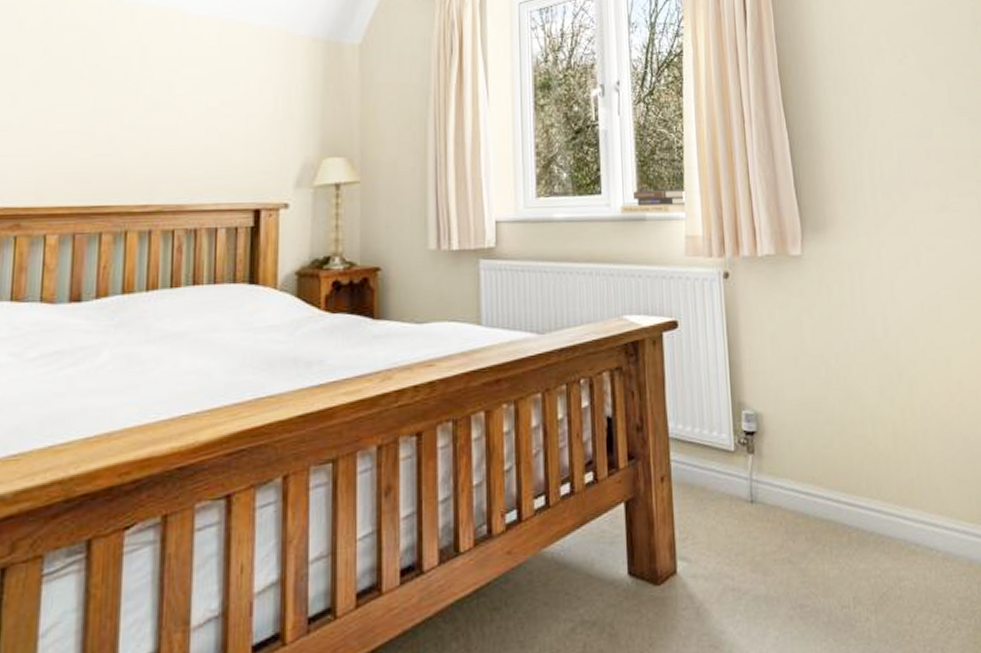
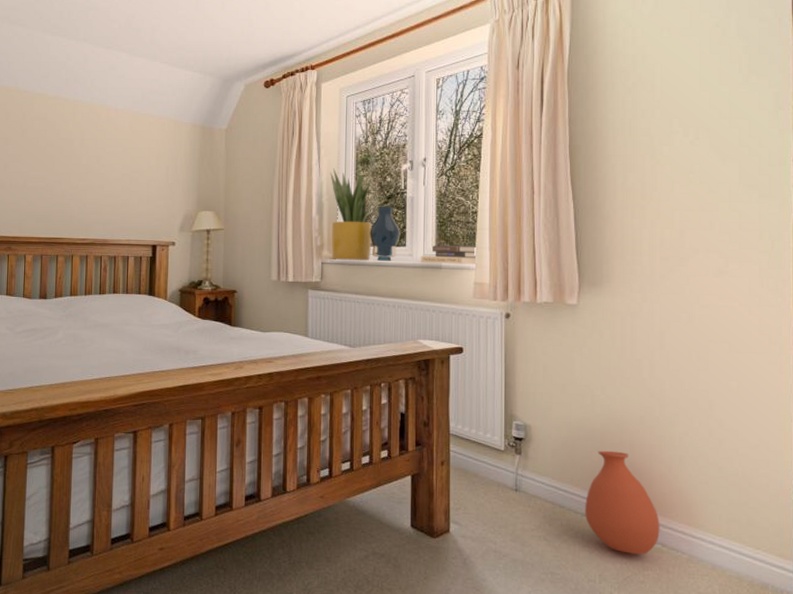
planter: none [502,94,564,216] -> present [330,167,378,260]
vase: none [555,143,594,215] -> present [369,206,401,261]
vase: none [830,433,912,563] -> present [585,450,660,555]

